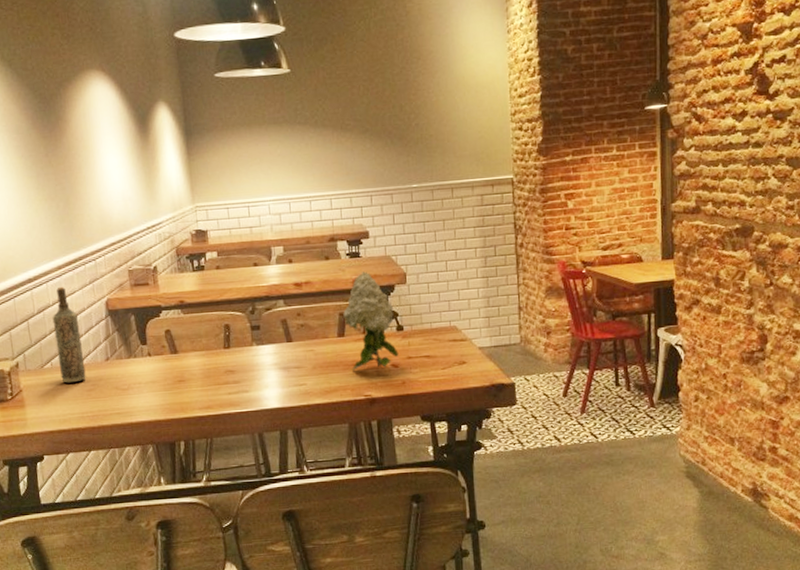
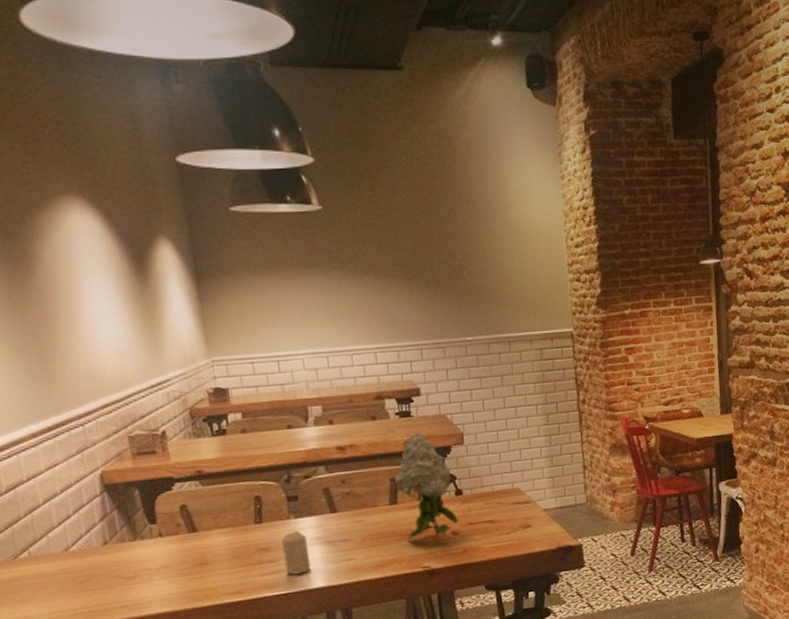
bottle: present [52,286,86,383] -> none [27,458,78,575]
candle: none [245,356,269,396] -> present [281,530,311,575]

